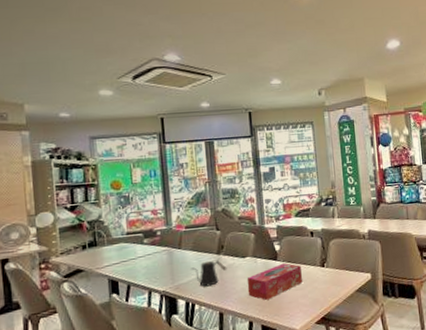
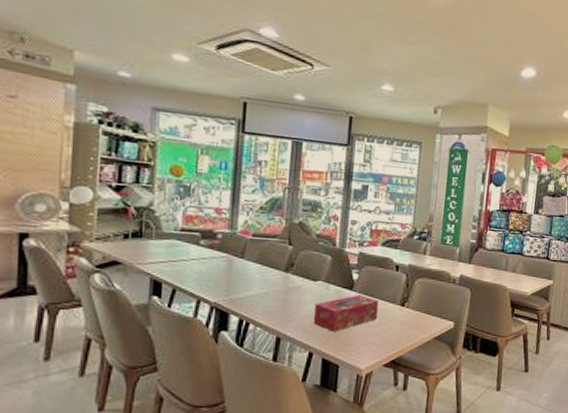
kettle: present [191,259,227,287] -> none [251,278,294,306]

